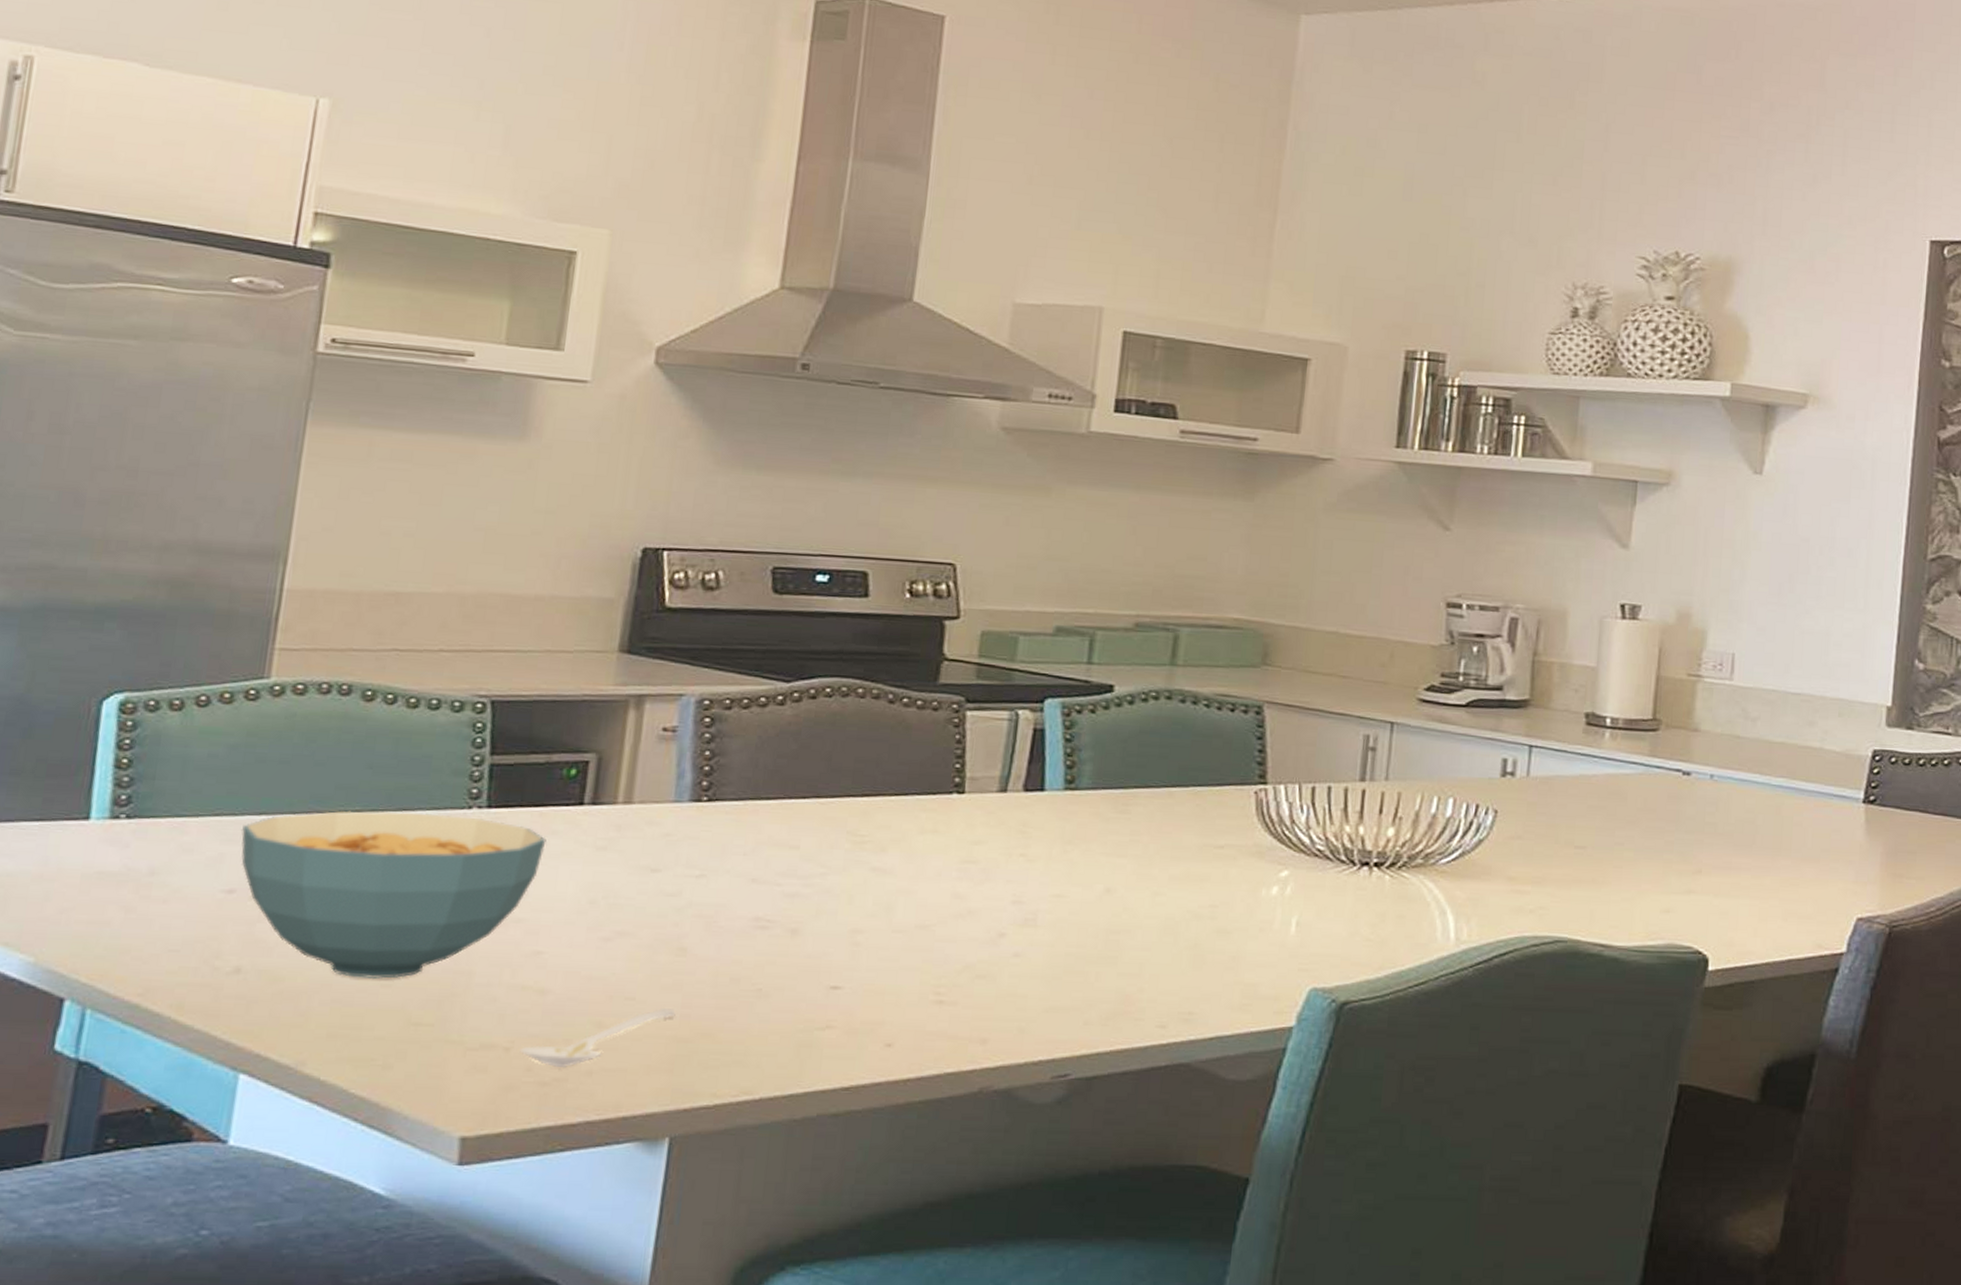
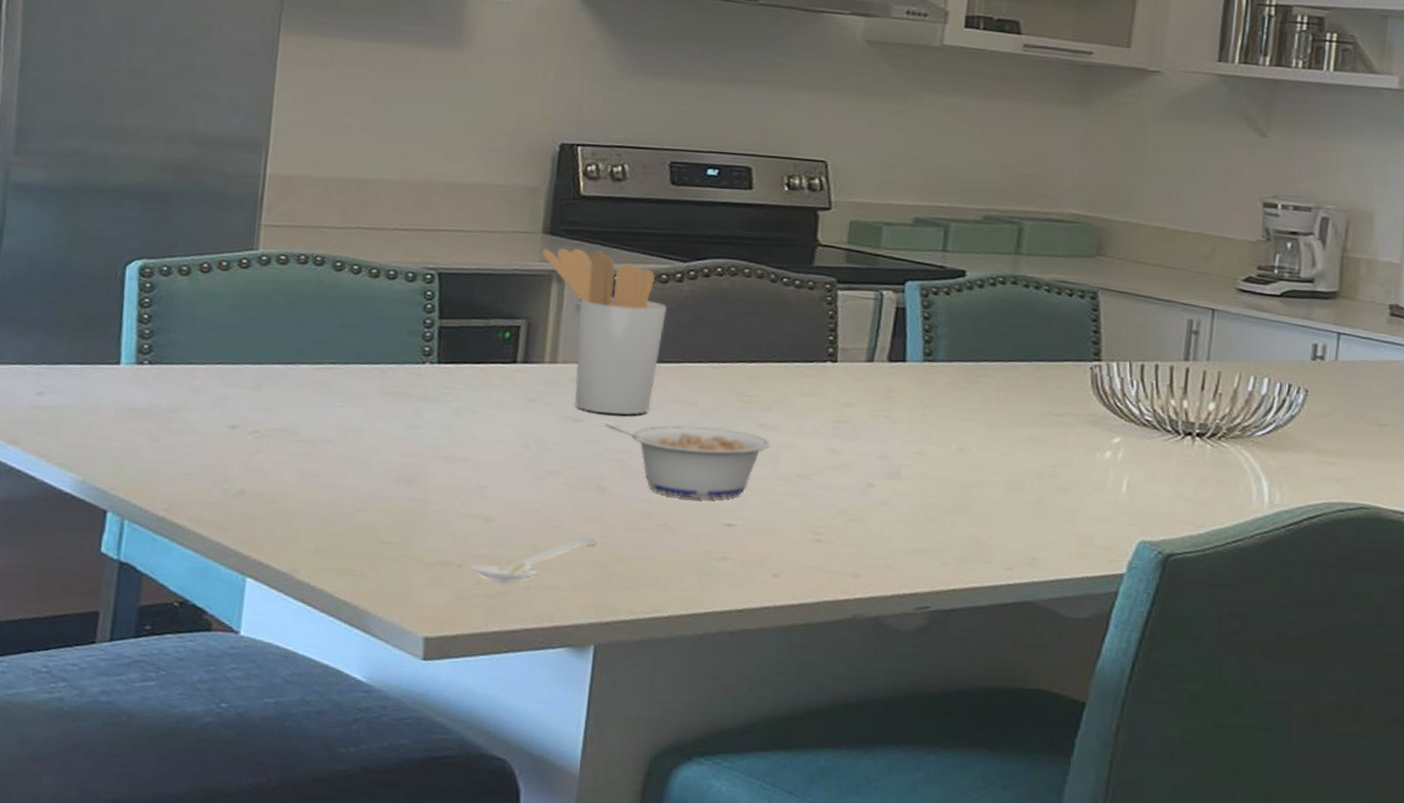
cereal bowl: present [241,811,547,980] -> none [240,363,487,504]
utensil holder: none [616,668,766,862] -> present [541,248,667,415]
legume: none [687,872,886,958] -> present [604,423,771,499]

